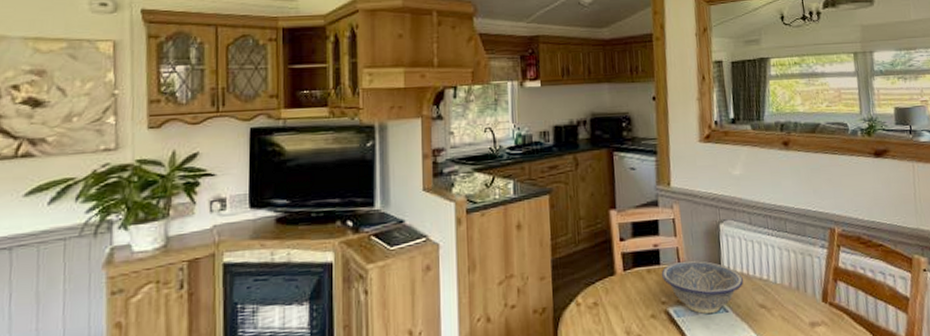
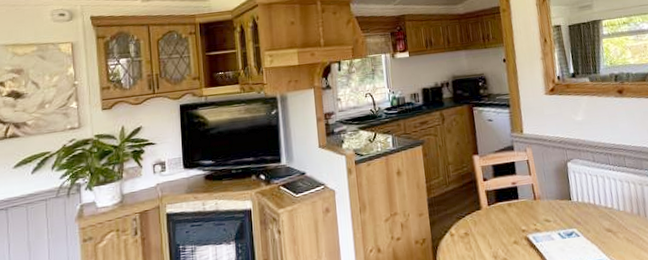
decorative bowl: present [661,260,743,315] -> none [520,194,591,239]

